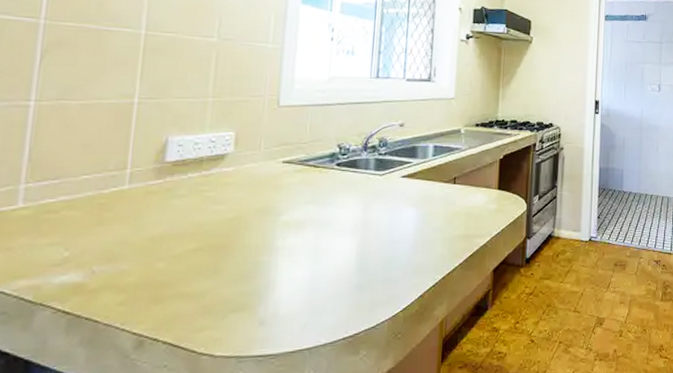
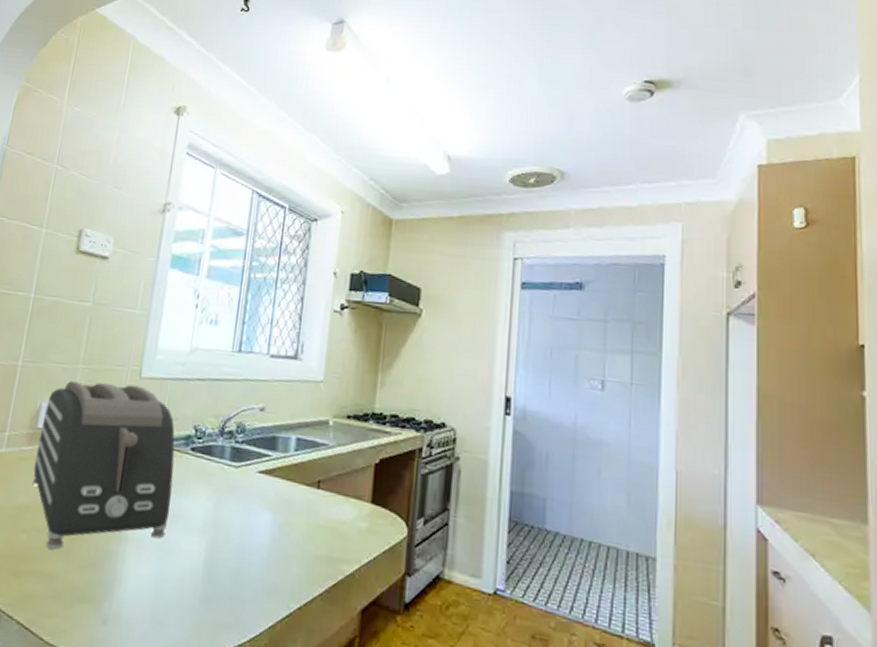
toaster: none [166,113,321,271] -> present [33,381,175,549]

